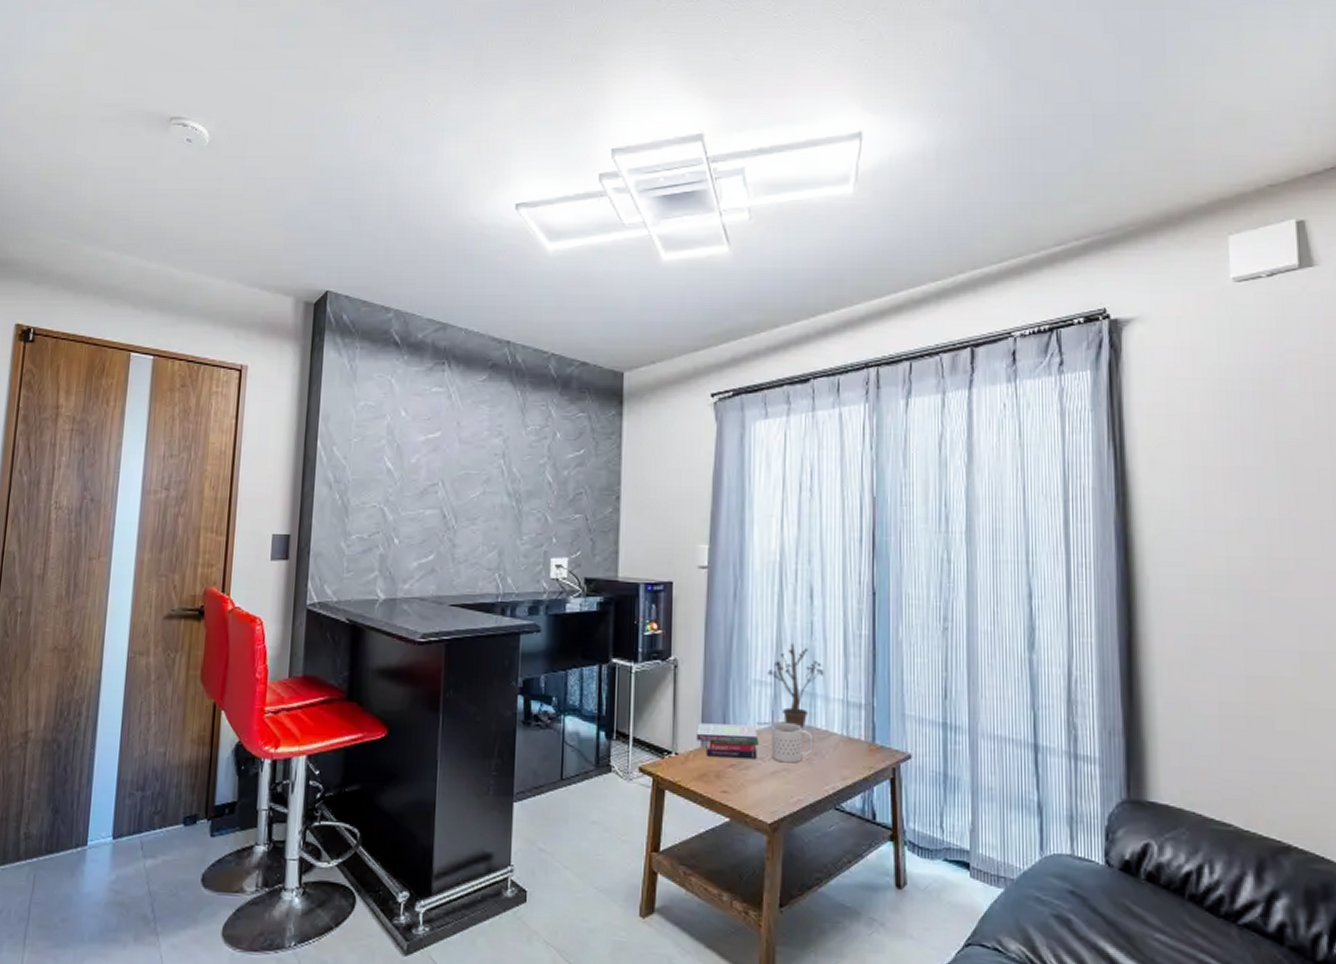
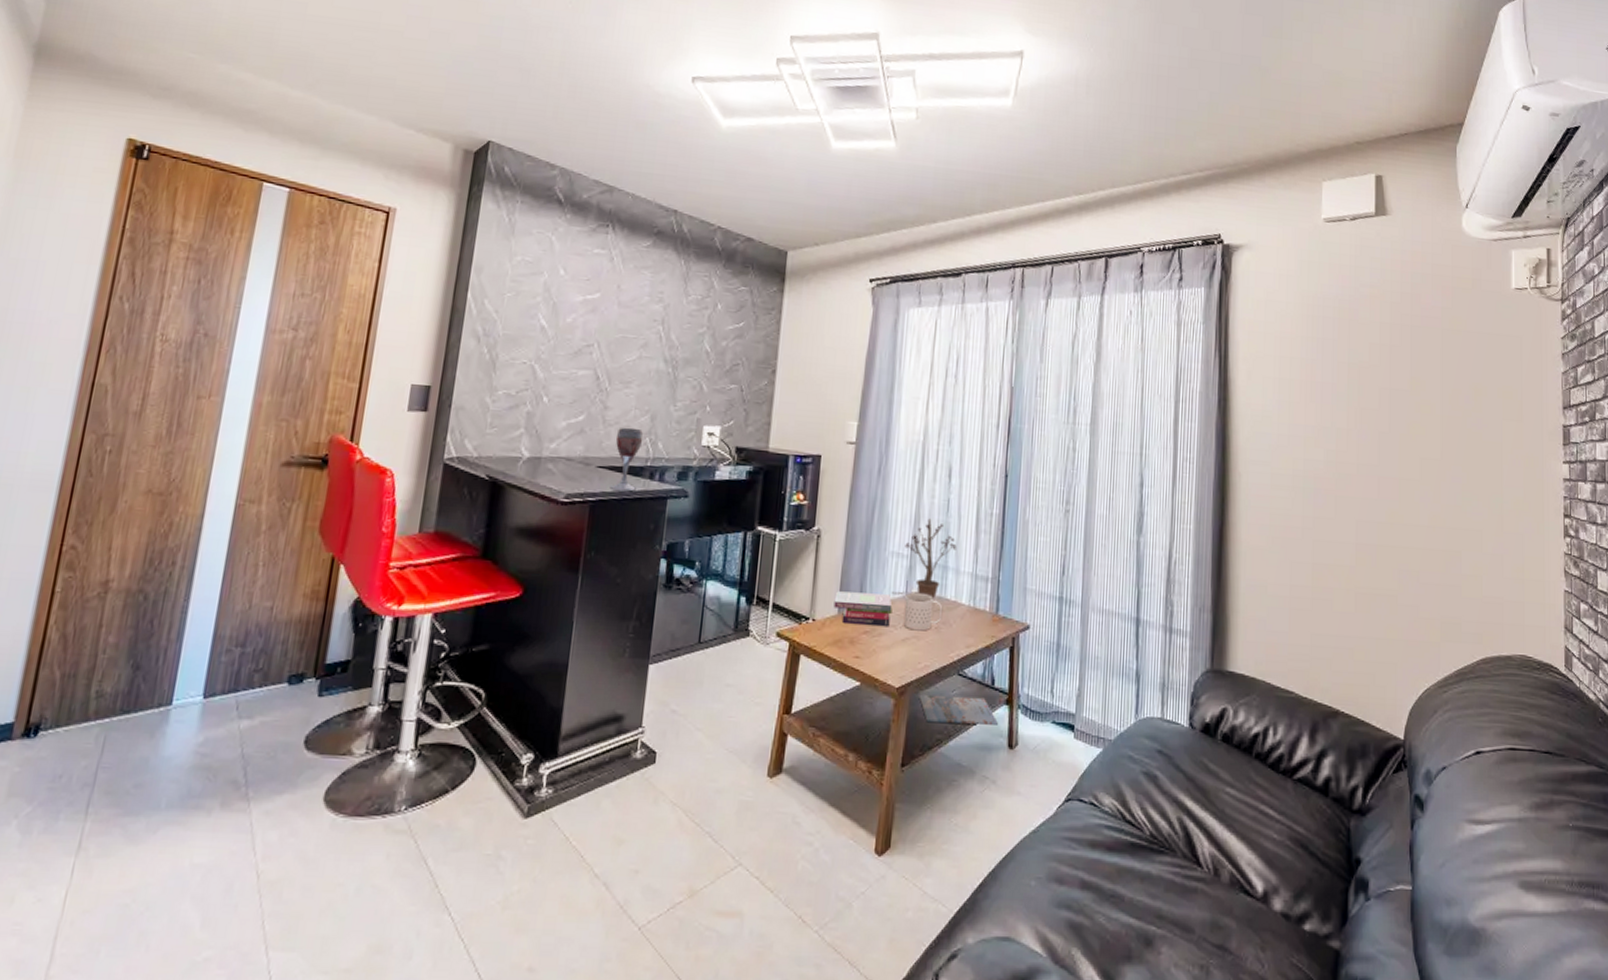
cup: none [464,564,493,629] -> present [611,427,644,492]
magazine: none [793,830,882,863] -> present [919,694,998,725]

